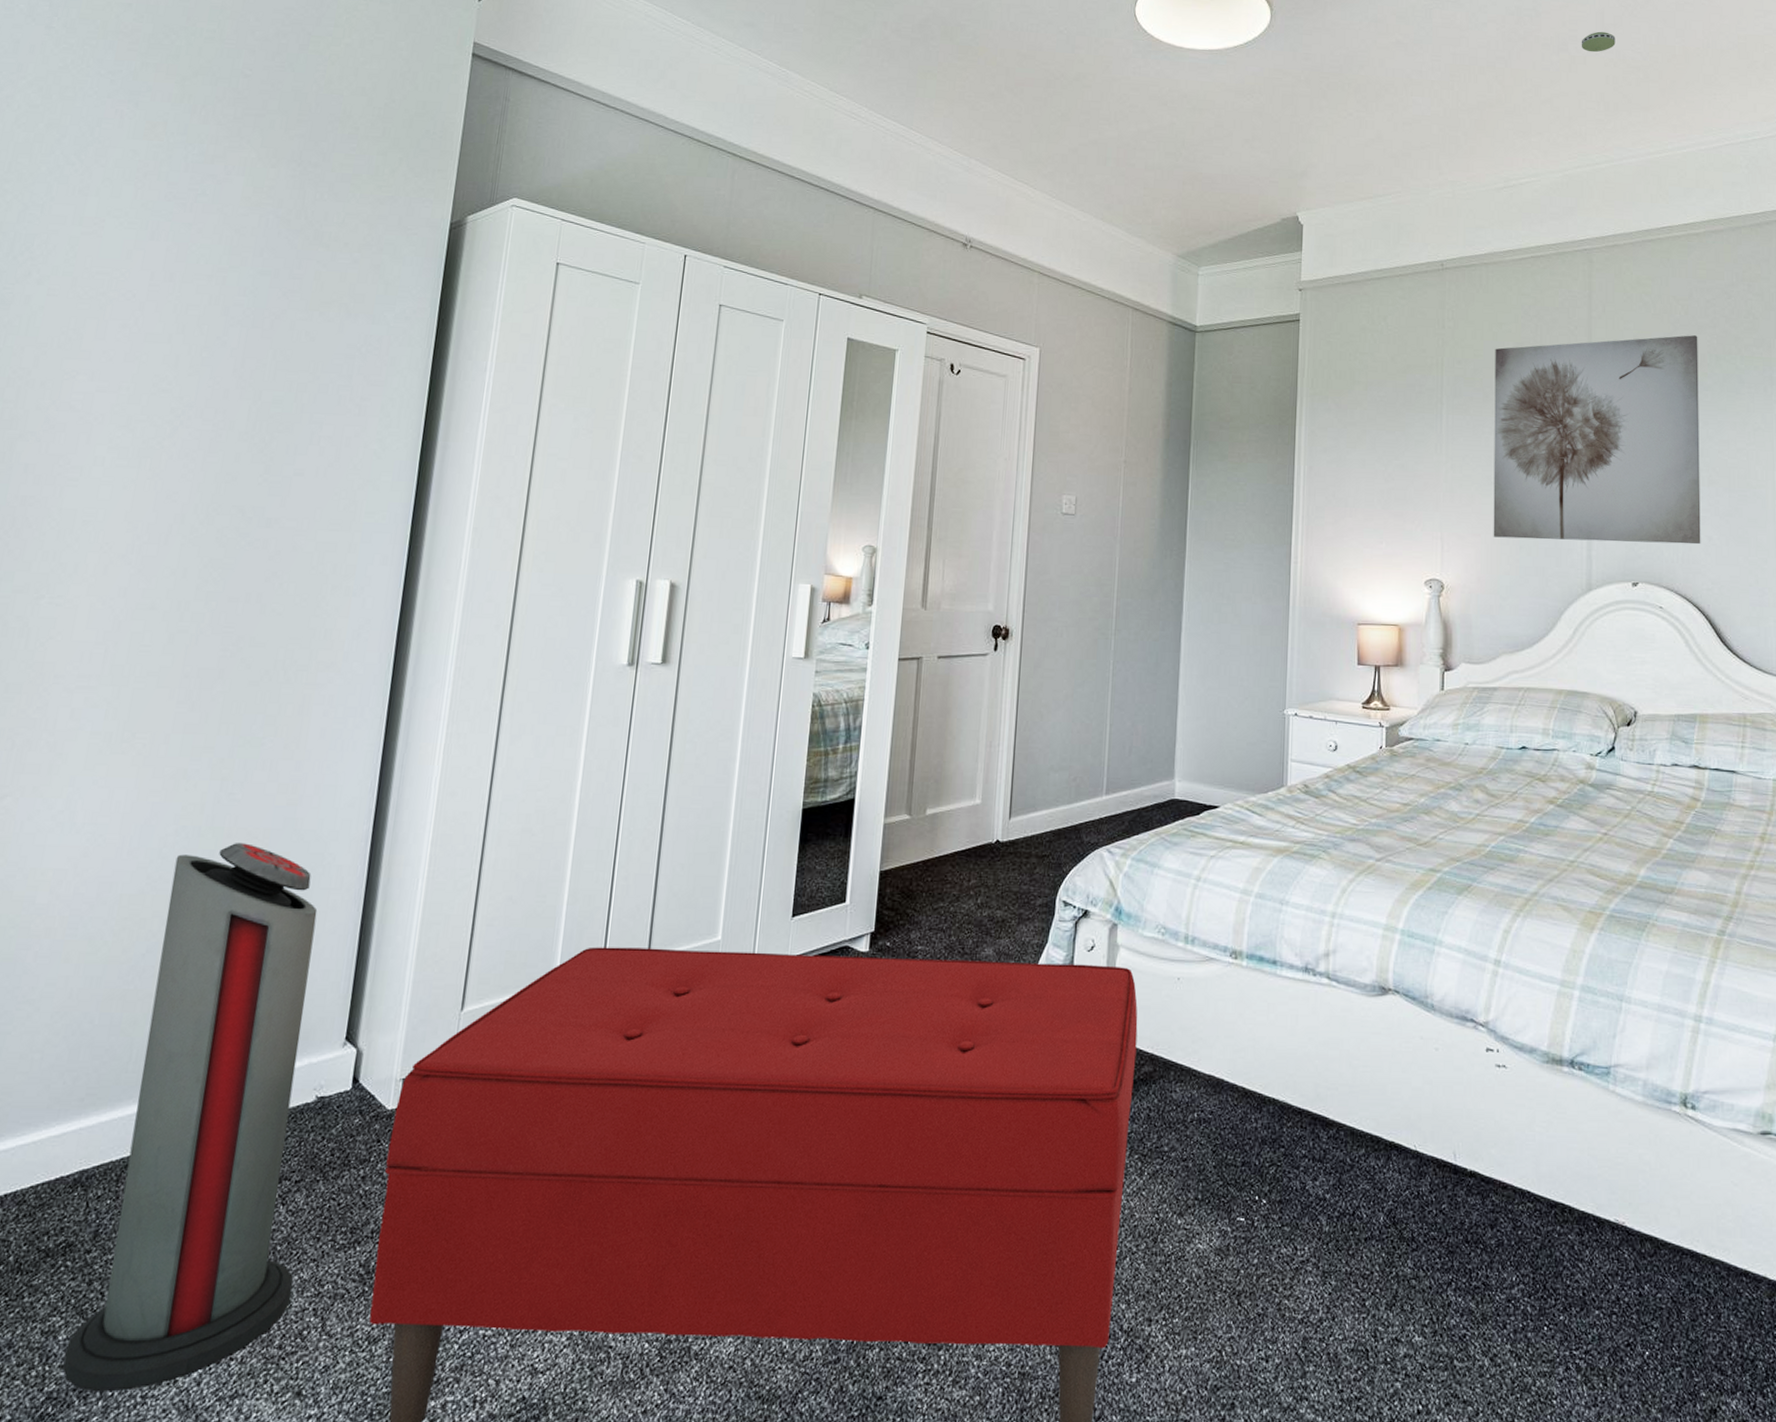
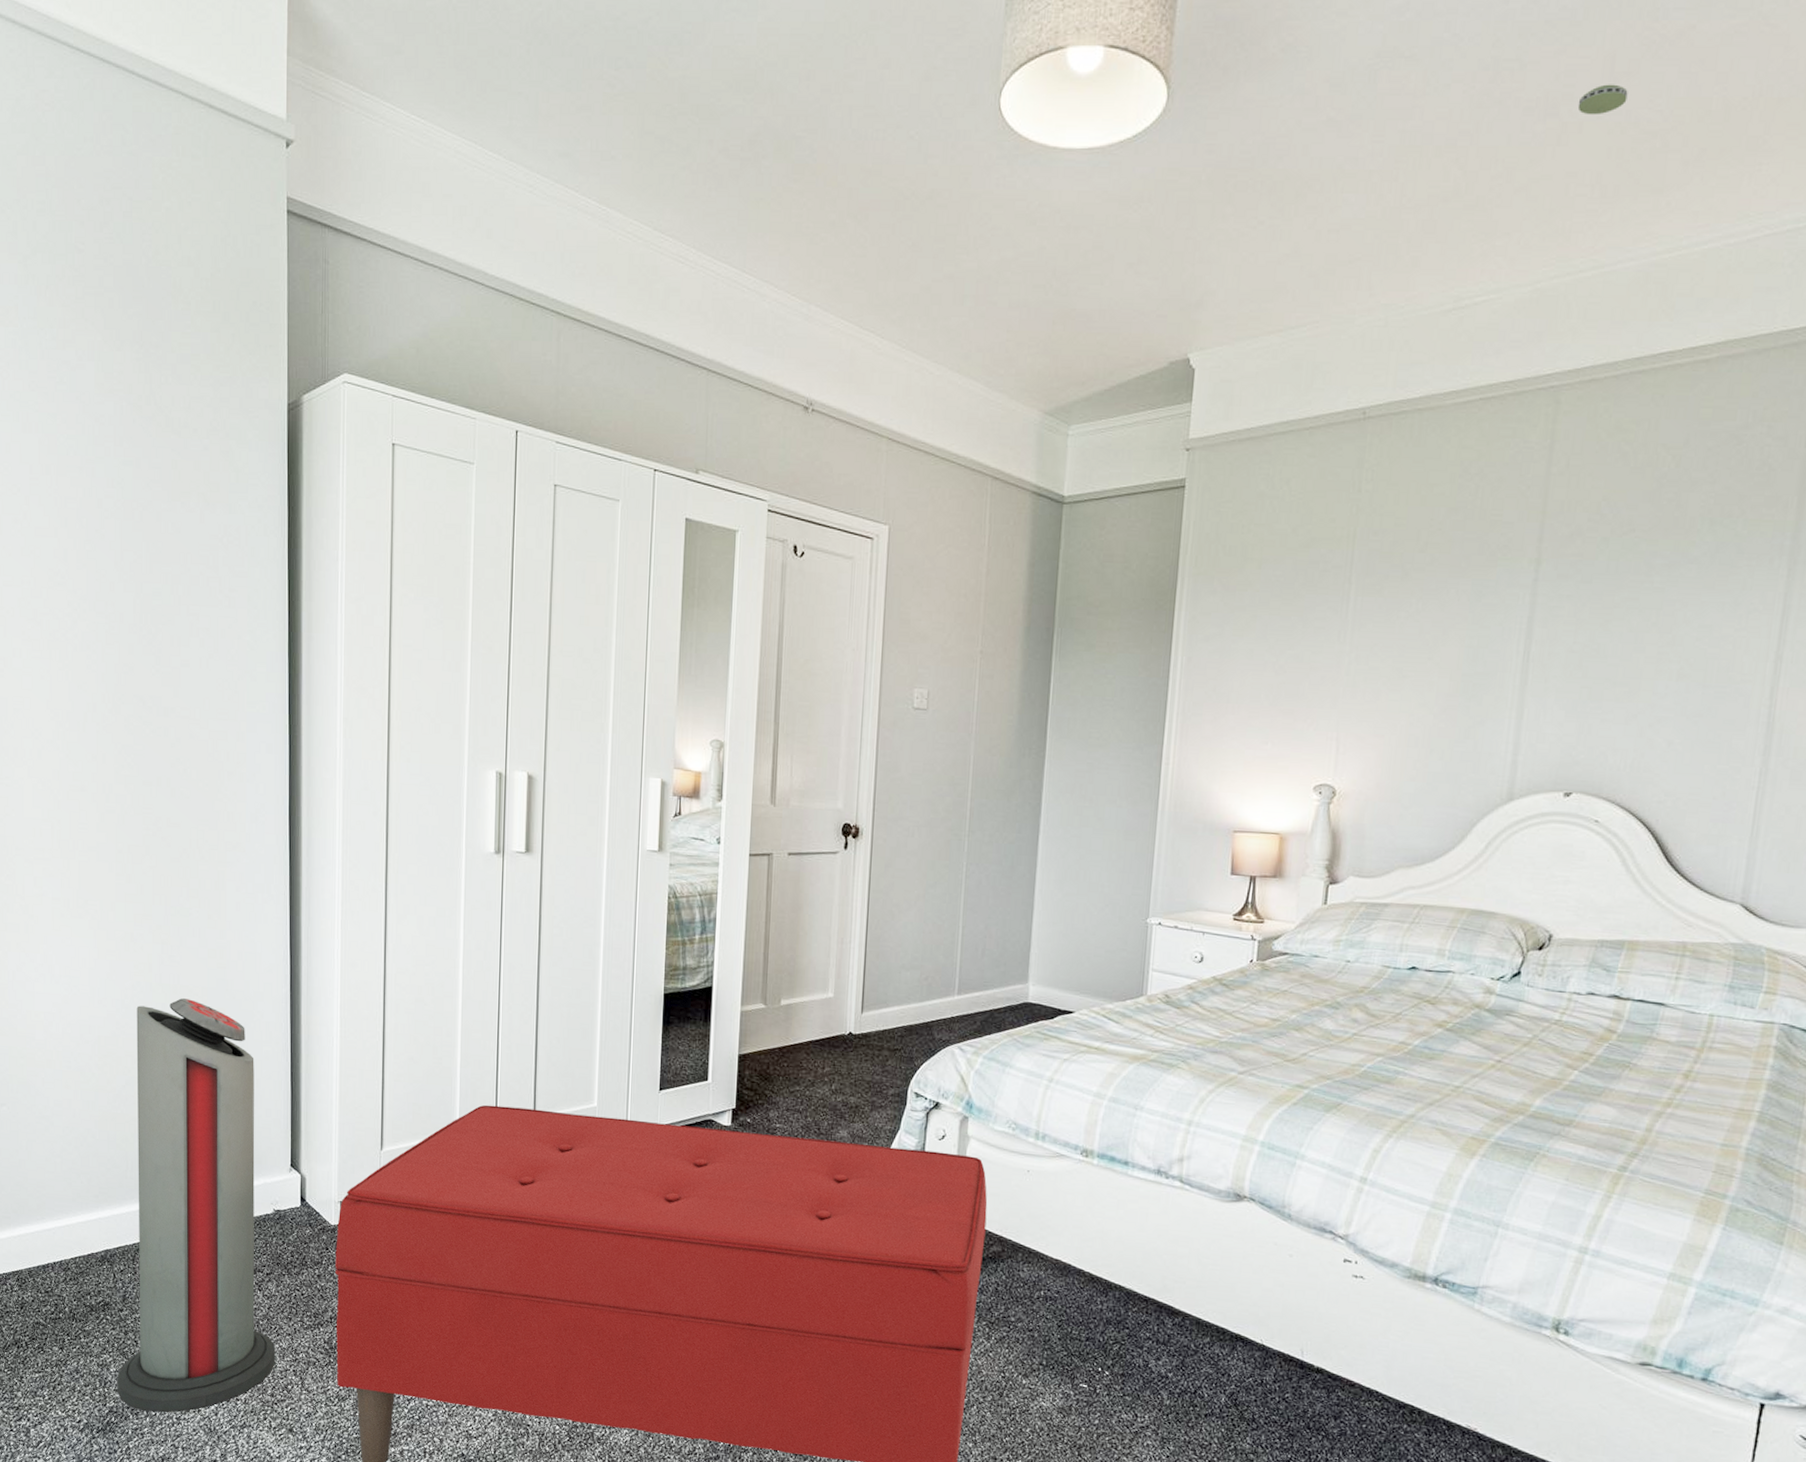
wall art: present [1493,335,1701,545] -> none [1399,493,1689,750]

